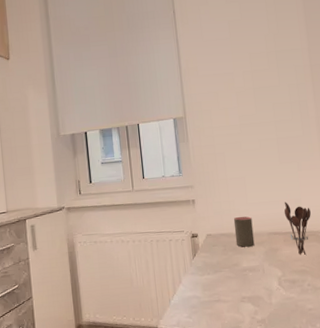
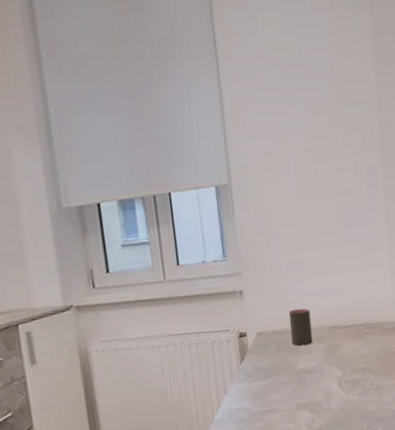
utensil holder: present [284,201,311,255] -> none [345,289,375,351]

